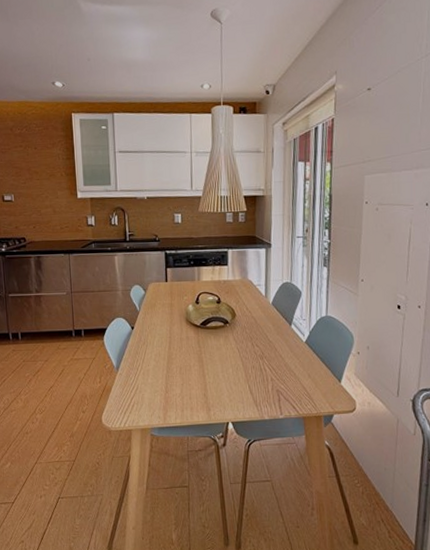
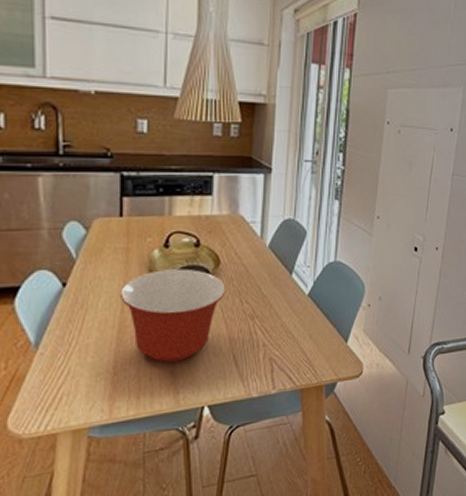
mixing bowl: none [168,319,241,387] -> present [120,268,226,363]

